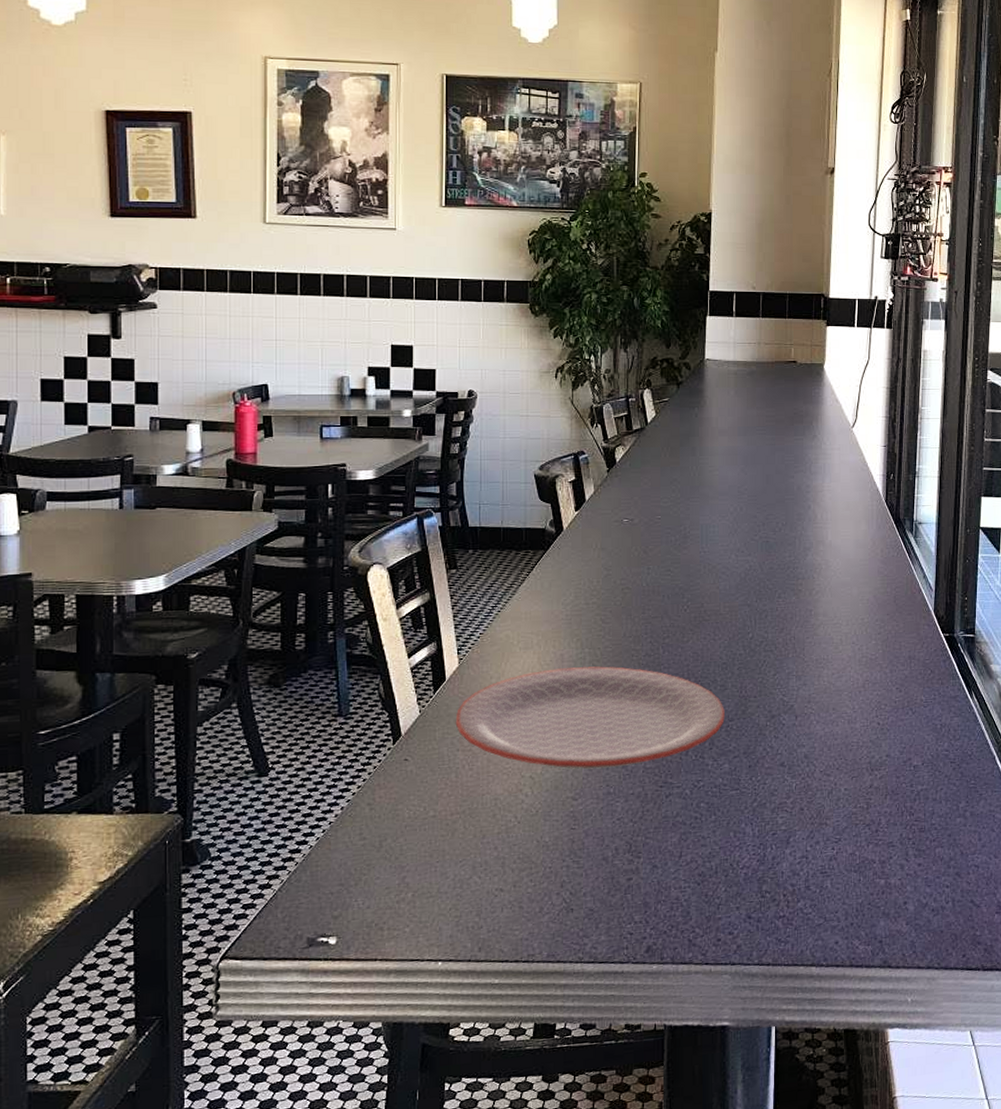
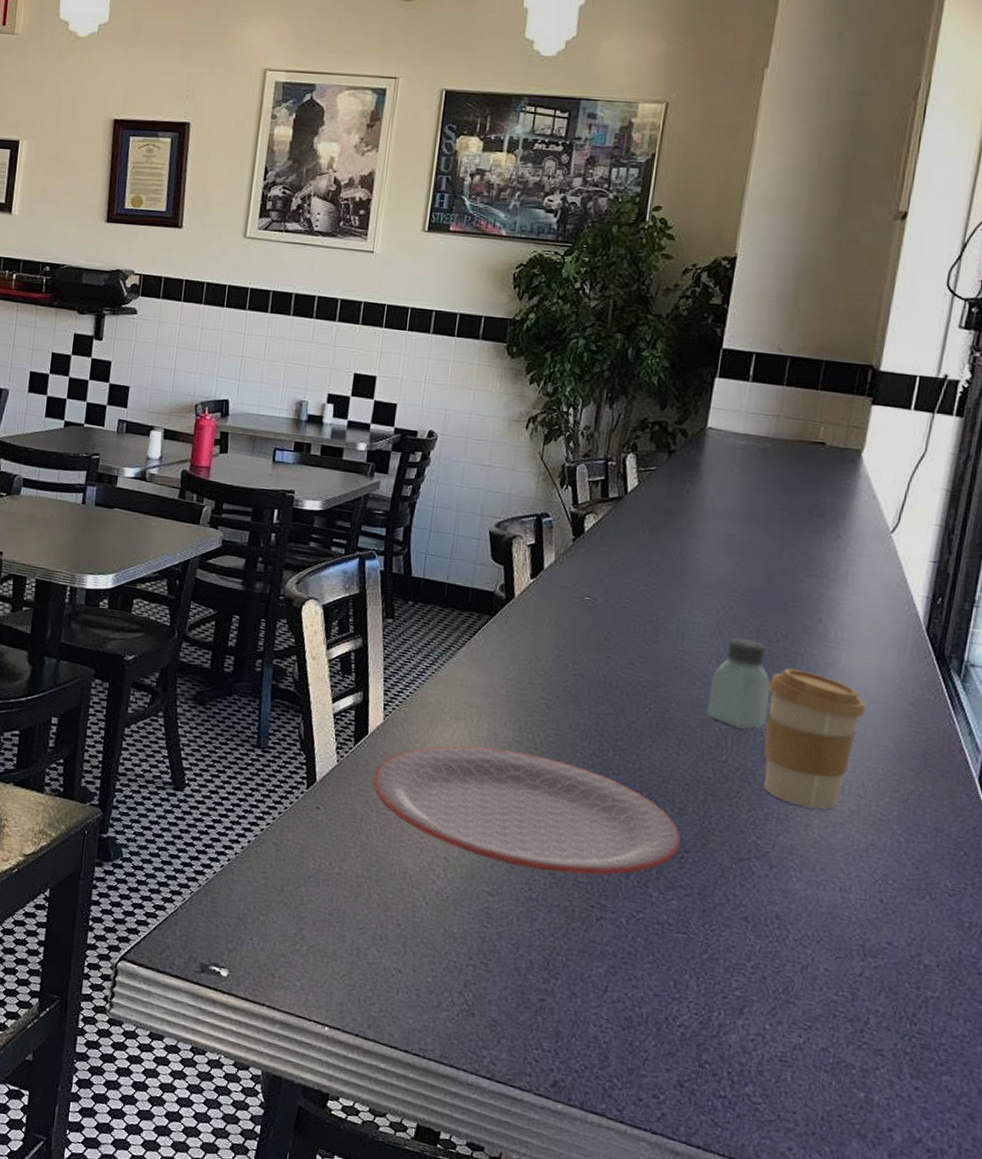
saltshaker: none [732,533,780,608] -> present [706,638,771,730]
coffee cup: none [777,550,850,662] -> present [764,668,866,809]

